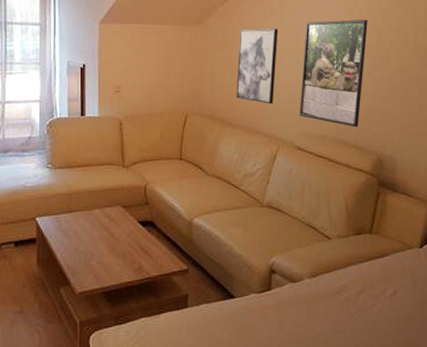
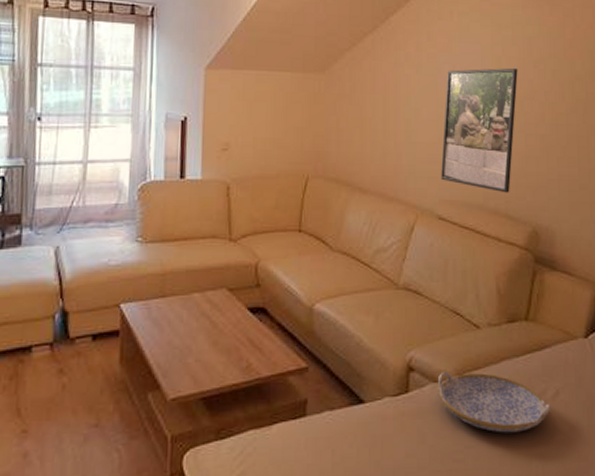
wall art: present [236,28,279,104] -> none [366,76,416,166]
serving tray: none [296,274,389,324] -> present [438,371,551,433]

